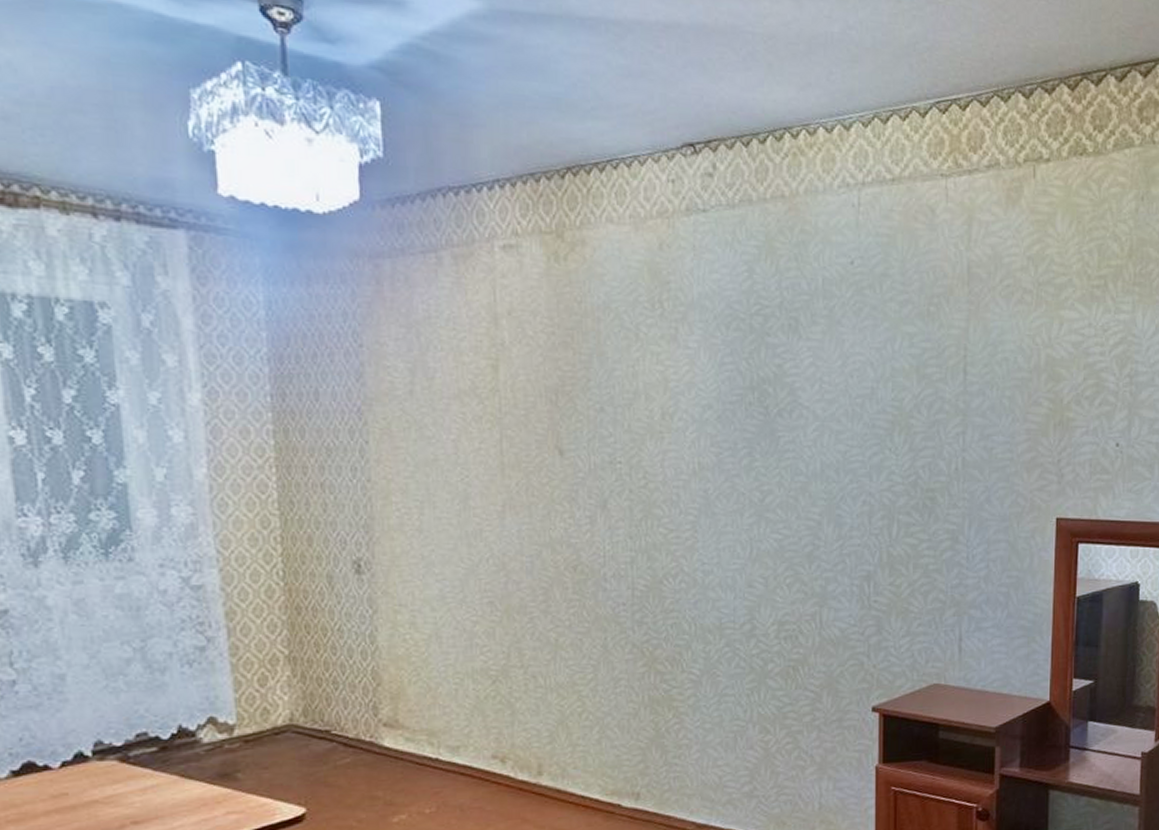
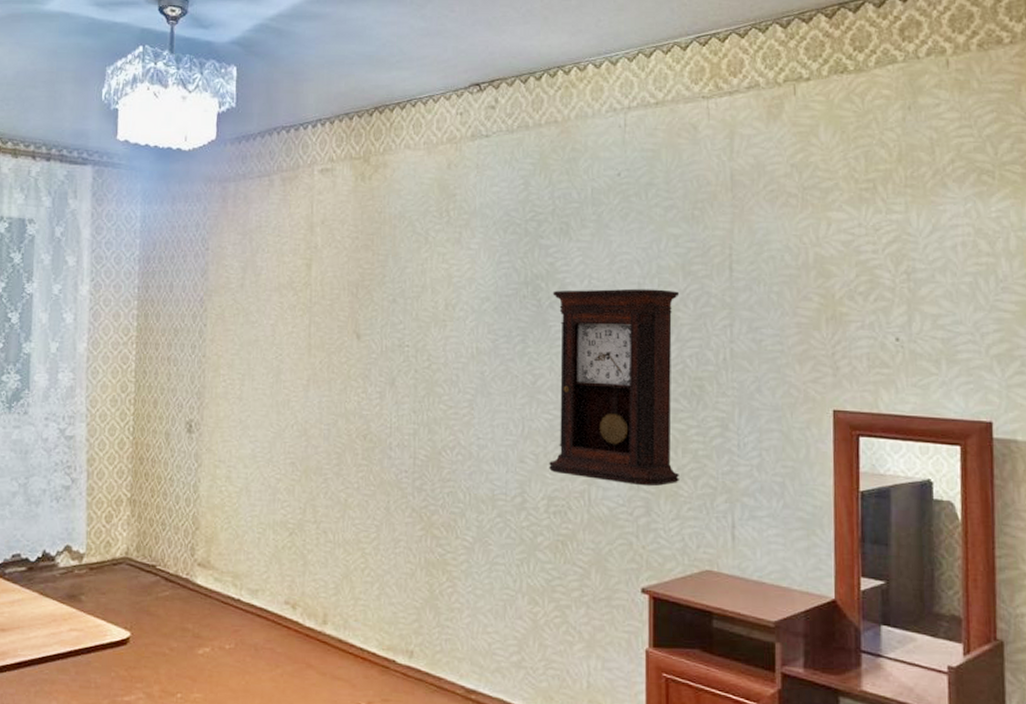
pendulum clock: none [779,394,914,605] -> present [549,288,680,487]

